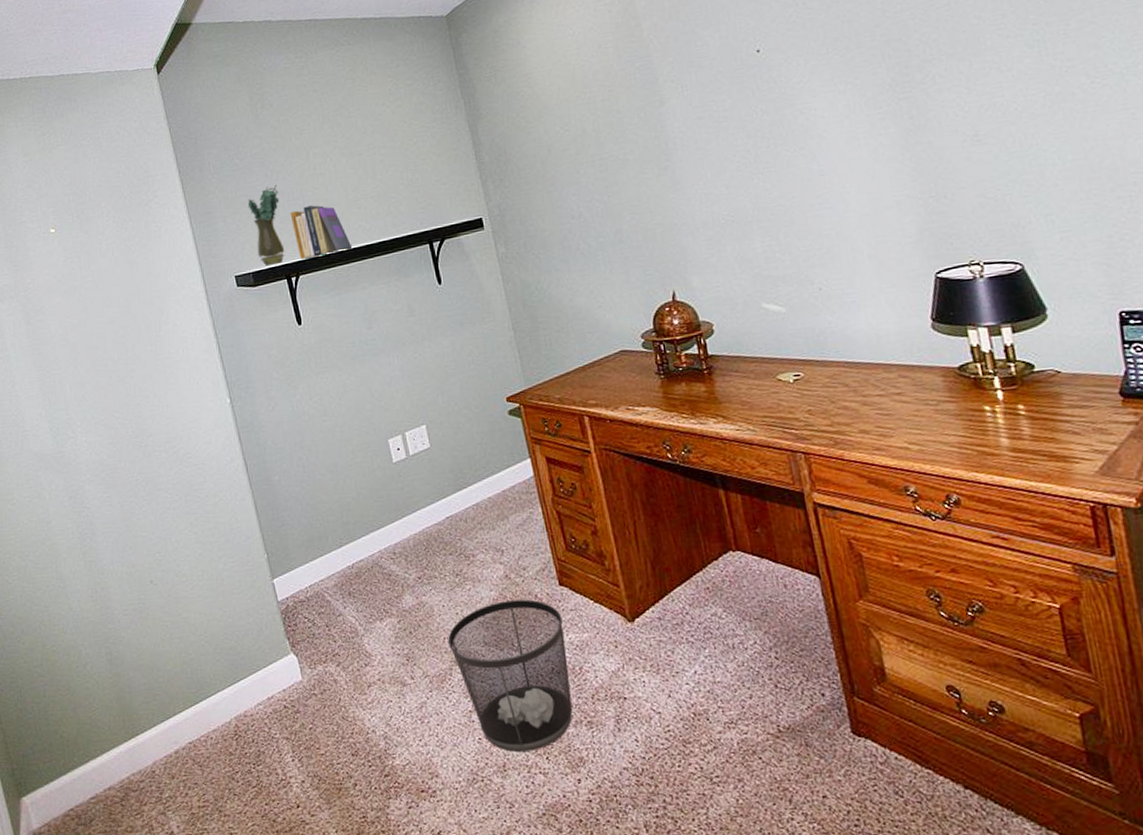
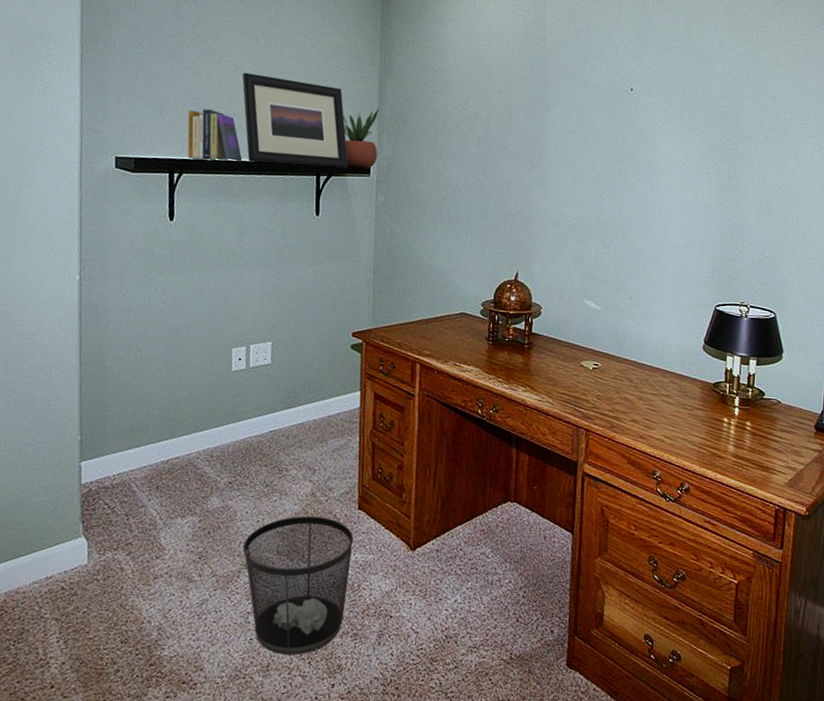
vase: present [248,184,285,267] -> none [145,79,182,158]
picture frame: none [331,147,459,247] -> present [242,72,348,169]
potted plant: none [441,155,487,228] -> present [343,108,379,171]

